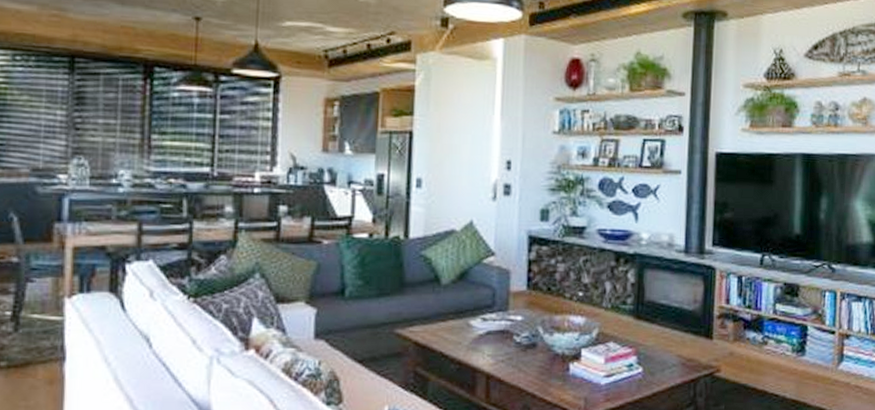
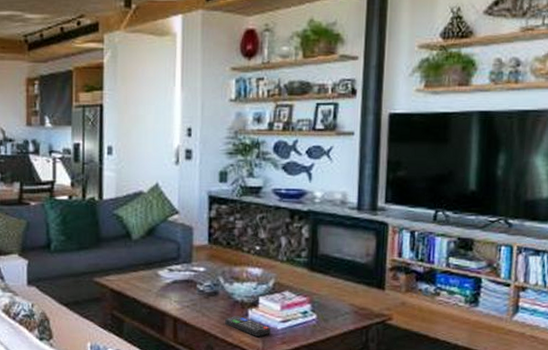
remote control: none [544,371,593,394] -> present [225,316,271,337]

